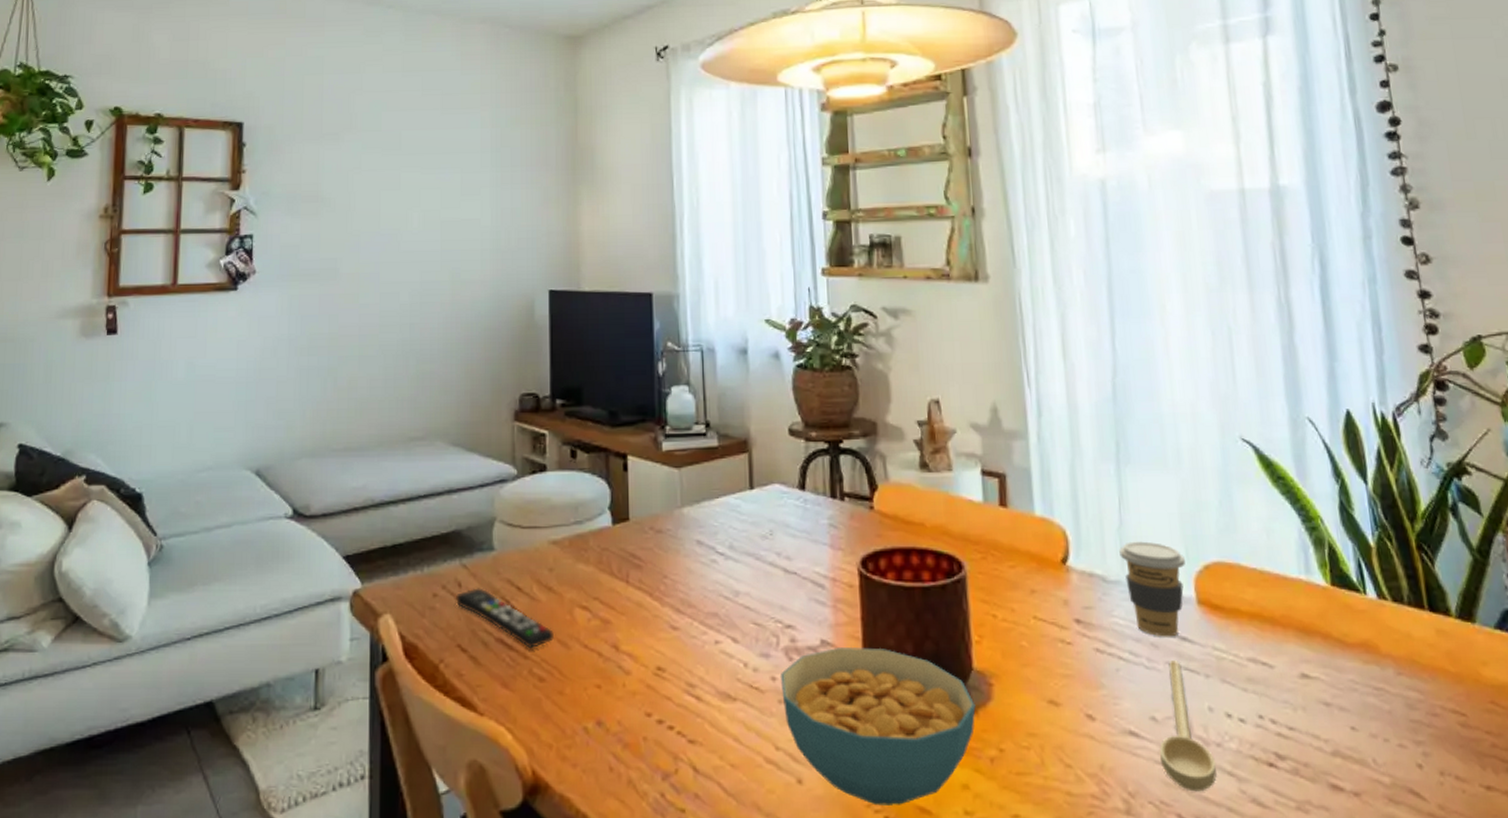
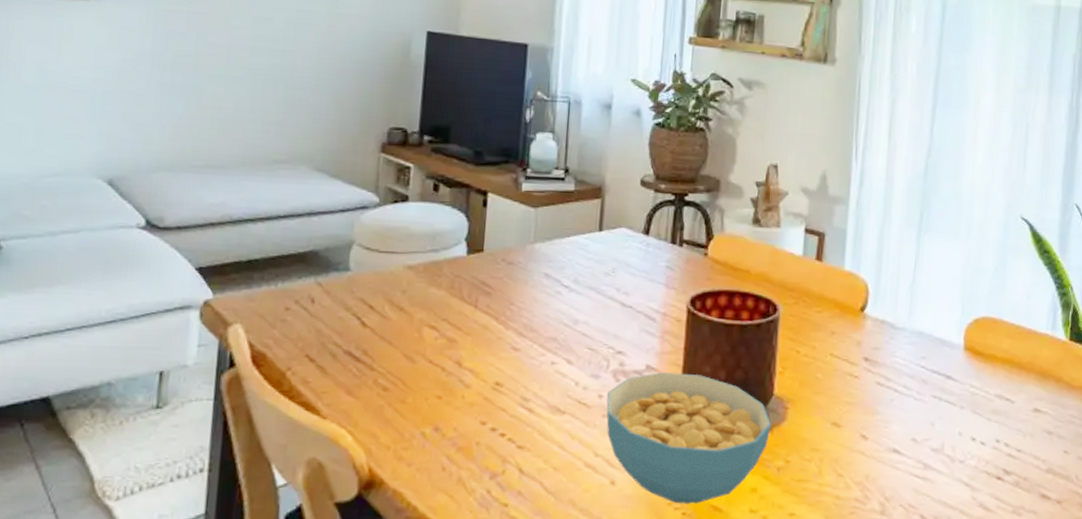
remote control: present [455,588,555,649] -> none [307,304,402,362]
coffee cup: present [1119,541,1185,637] -> none [908,296,960,376]
spoon: present [1160,660,1217,792] -> none [914,394,957,498]

